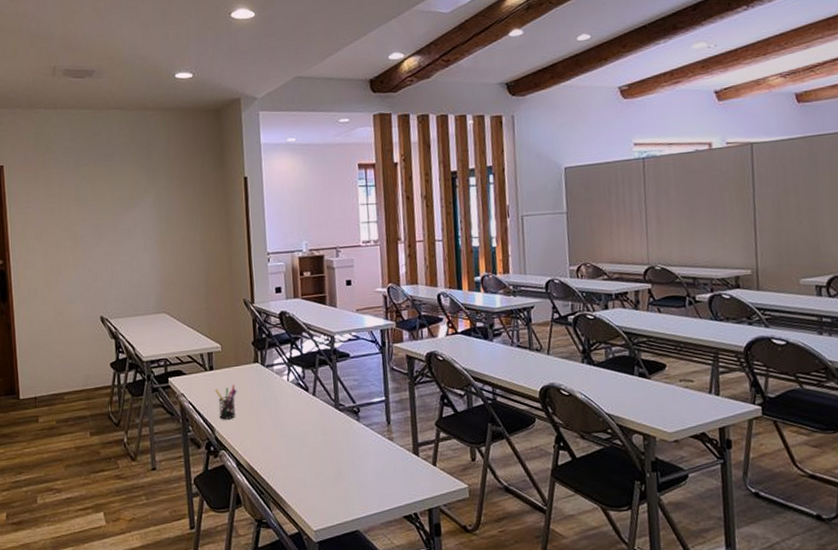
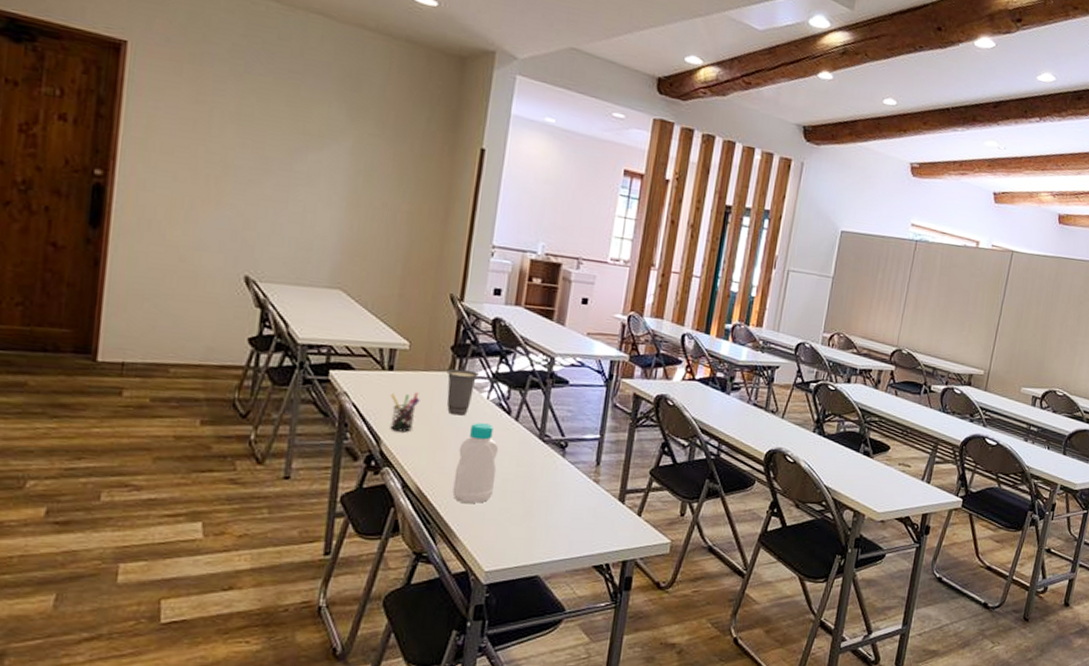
cup: none [252,359,277,399] -> present [446,368,479,416]
bottle: none [274,402,307,473] -> present [452,423,499,504]

